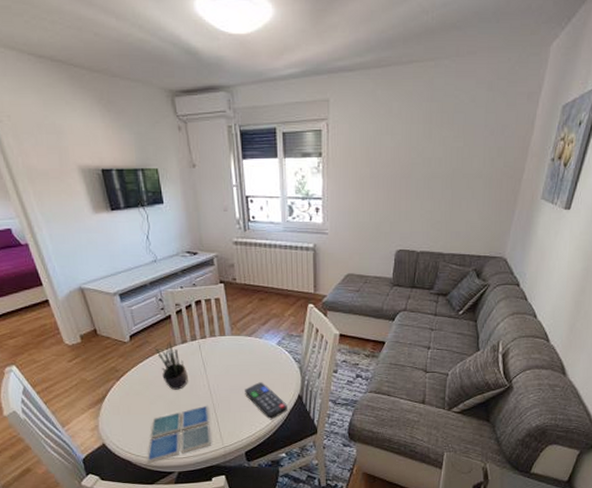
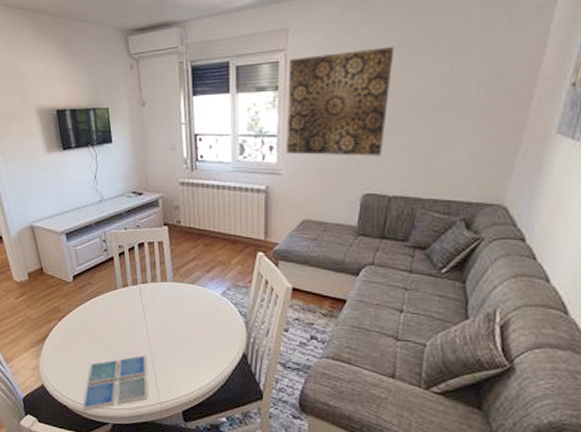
potted plant: present [154,341,188,390] -> none [96,284,127,336]
remote control: present [245,382,287,420] -> none [185,335,230,379]
wall art: none [330,122,420,217] -> present [286,47,395,156]

